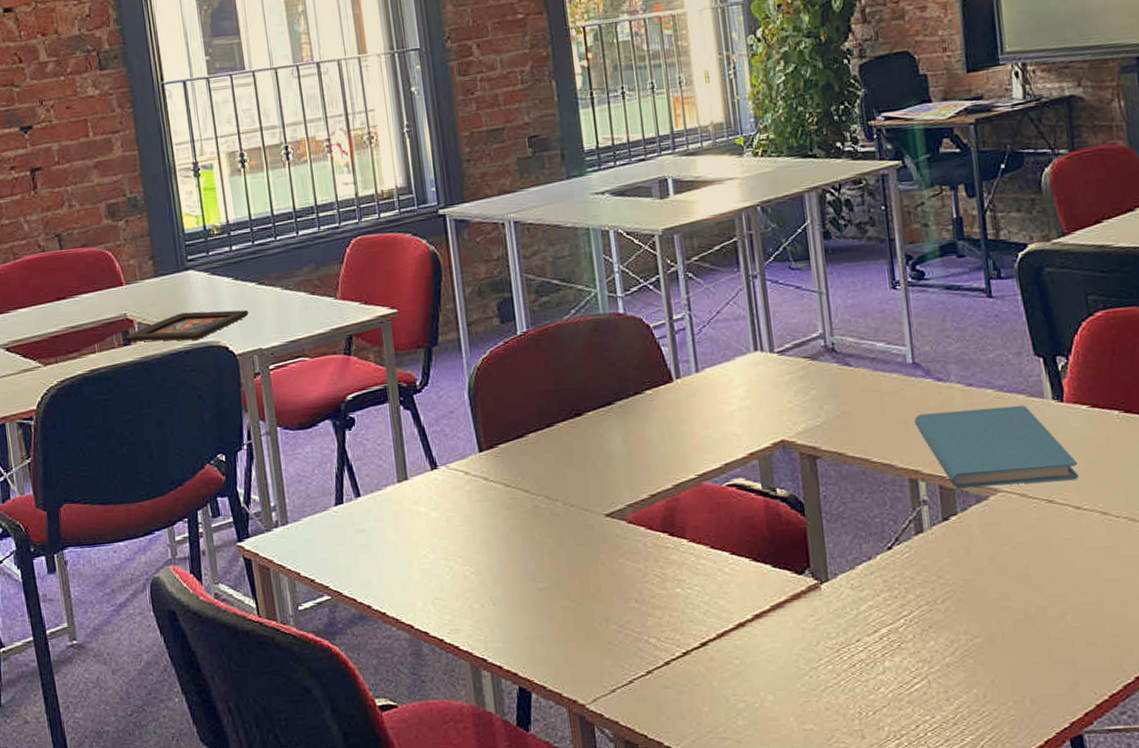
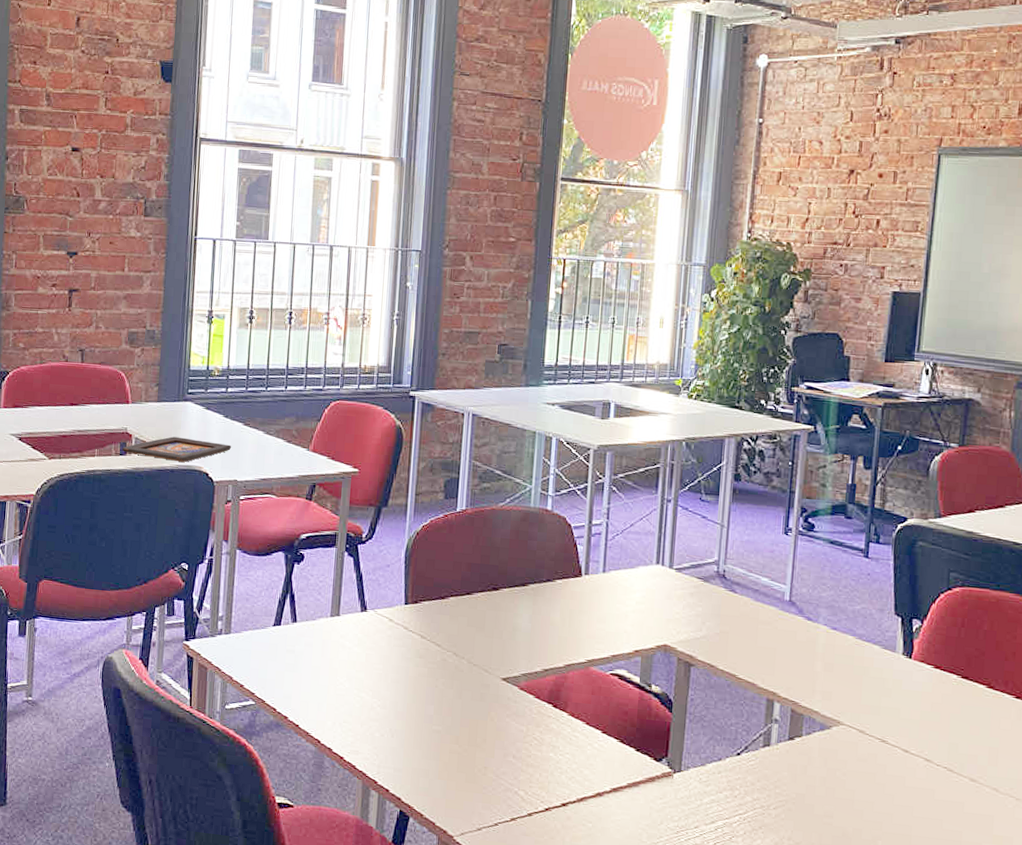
book: present [914,405,1079,489] -> none [781,645,913,726]

